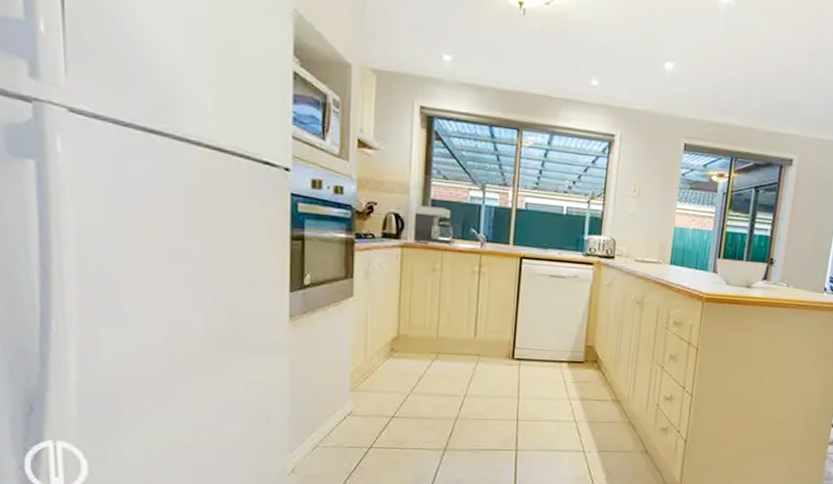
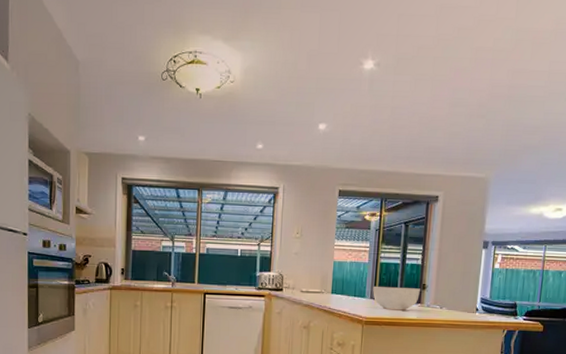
coffee maker: present [413,205,458,246] -> none [119,255,154,286]

